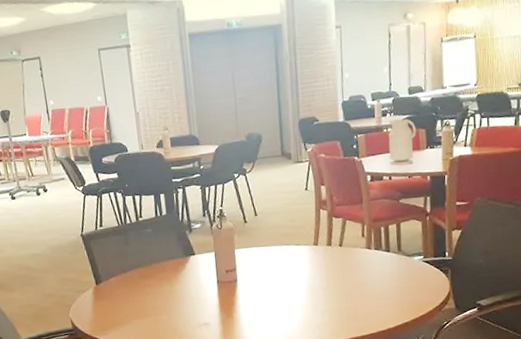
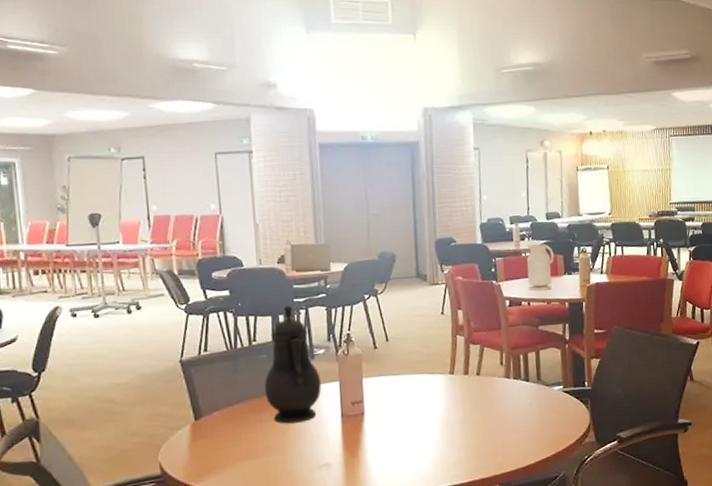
coffeepot: none [151,185,199,289] -> present [264,305,322,424]
laptop: none [166,127,205,155] -> present [290,242,332,272]

